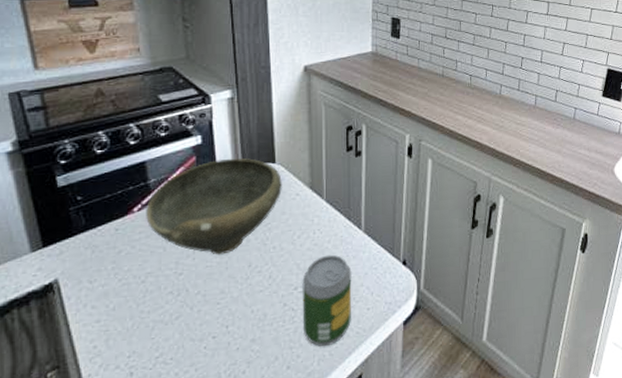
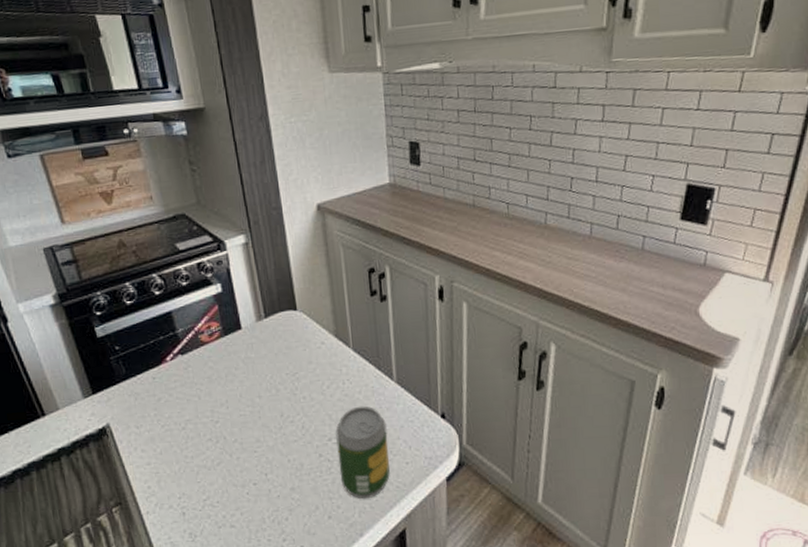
bowl: present [146,157,283,255] -> none [177,305,307,404]

